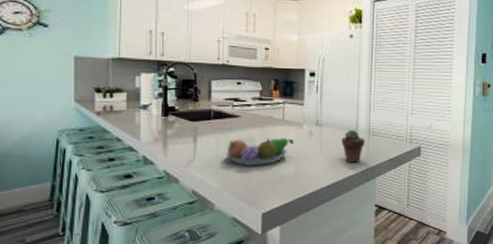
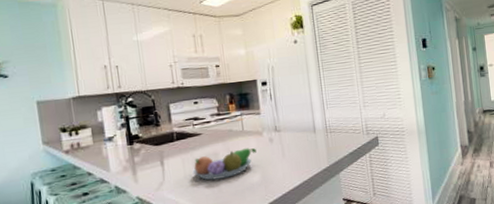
potted succulent: present [341,129,365,162] -> none [301,129,324,162]

